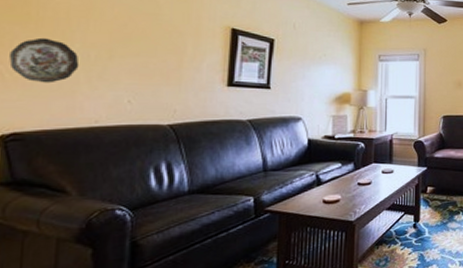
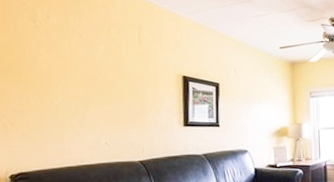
decorative plate: present [9,37,80,83] -> none [9,93,64,131]

